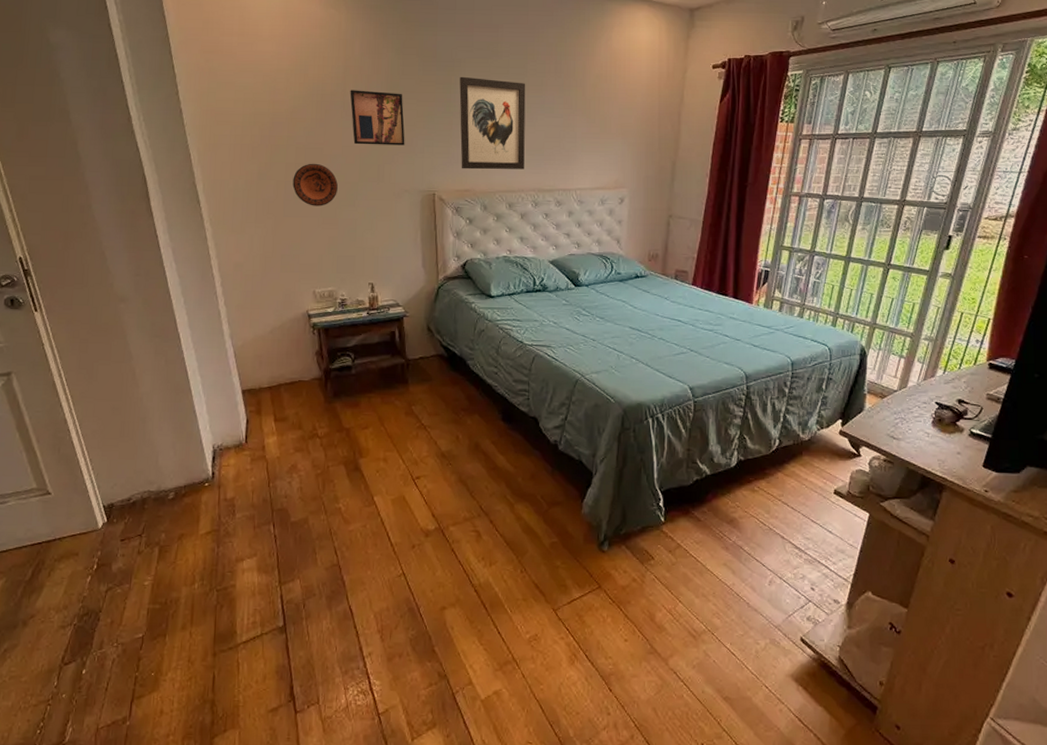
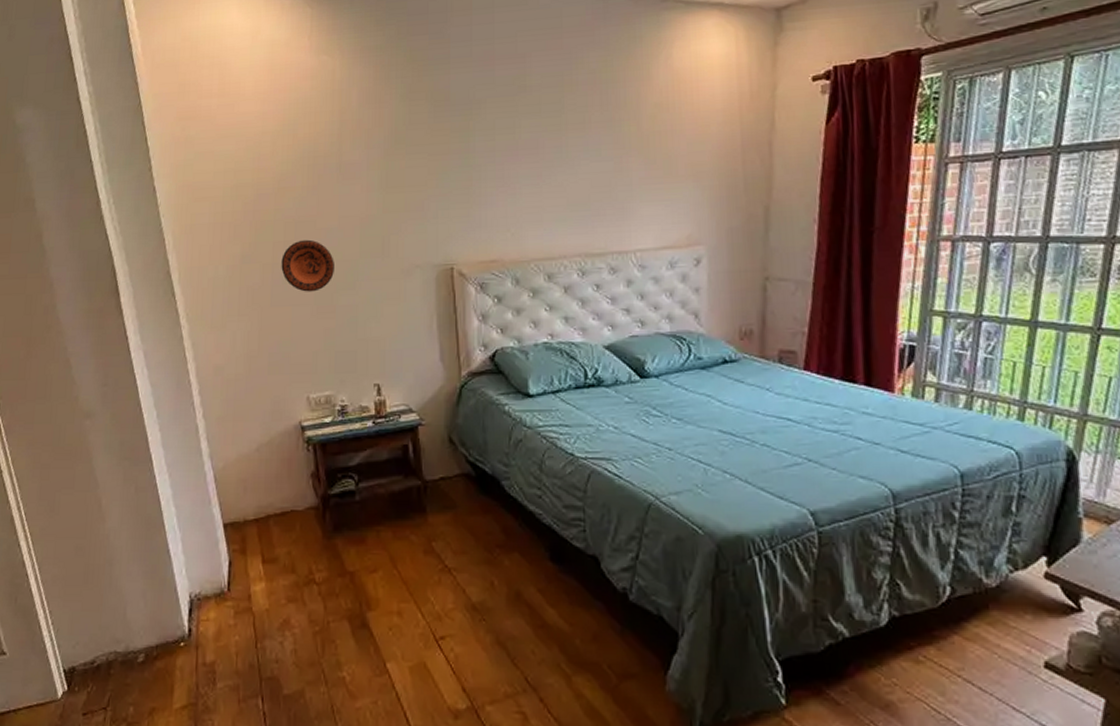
wall art: present [350,90,405,146] -> none [347,147,415,214]
wall art: present [459,76,526,170] -> none [480,120,566,235]

